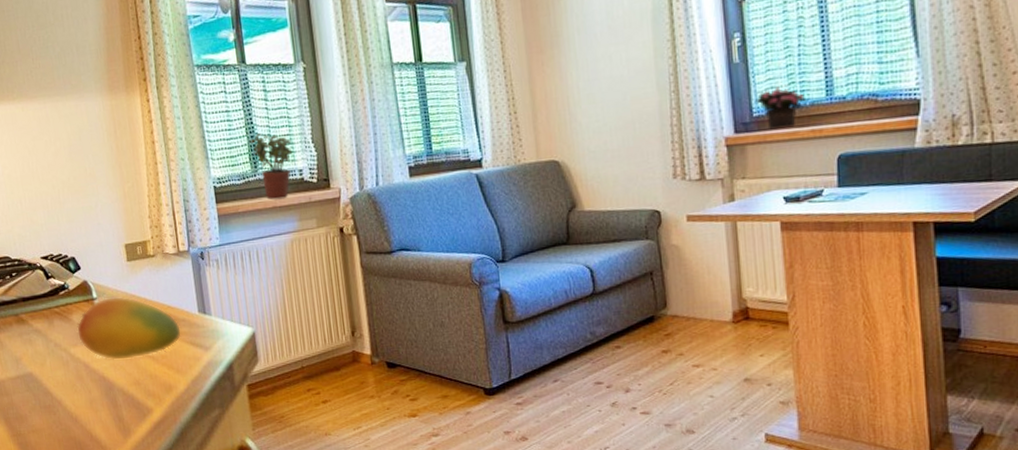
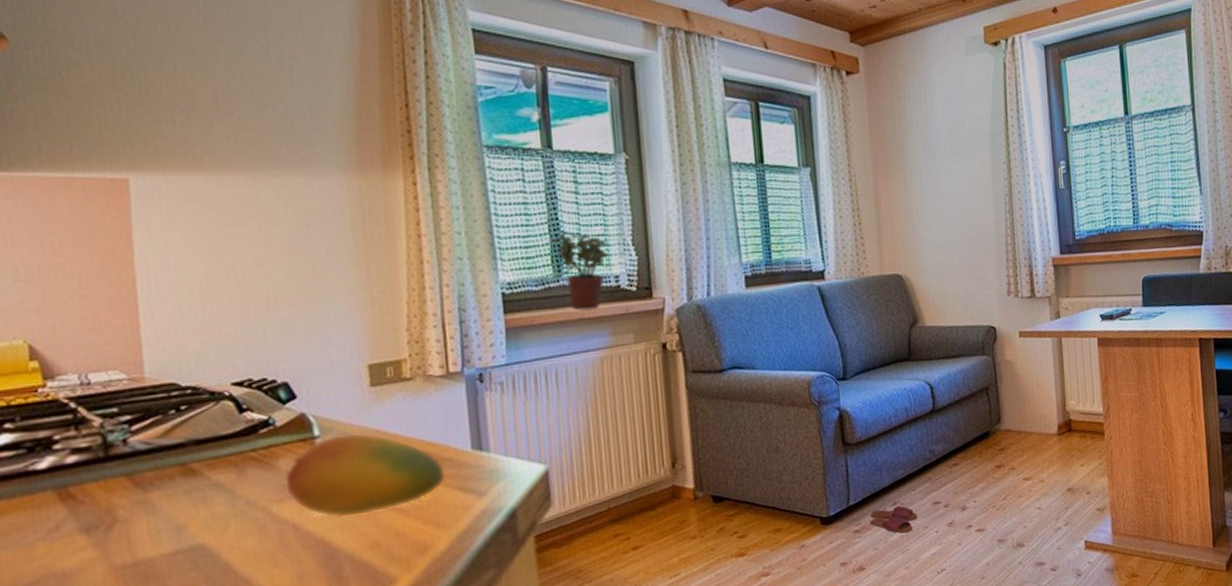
slippers: none [531,383,580,409] -> present [870,505,918,533]
potted flower: present [756,87,807,130] -> none [1078,213,1118,252]

